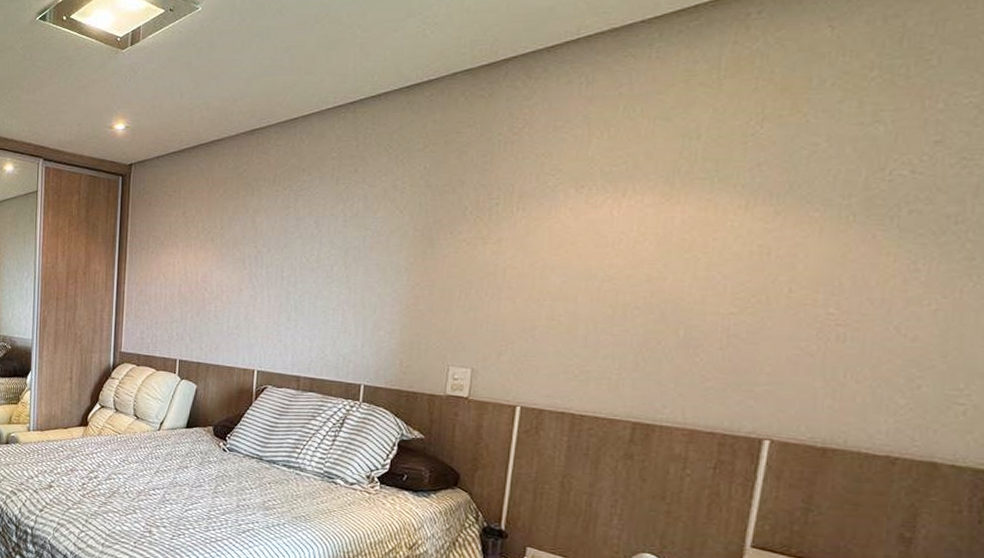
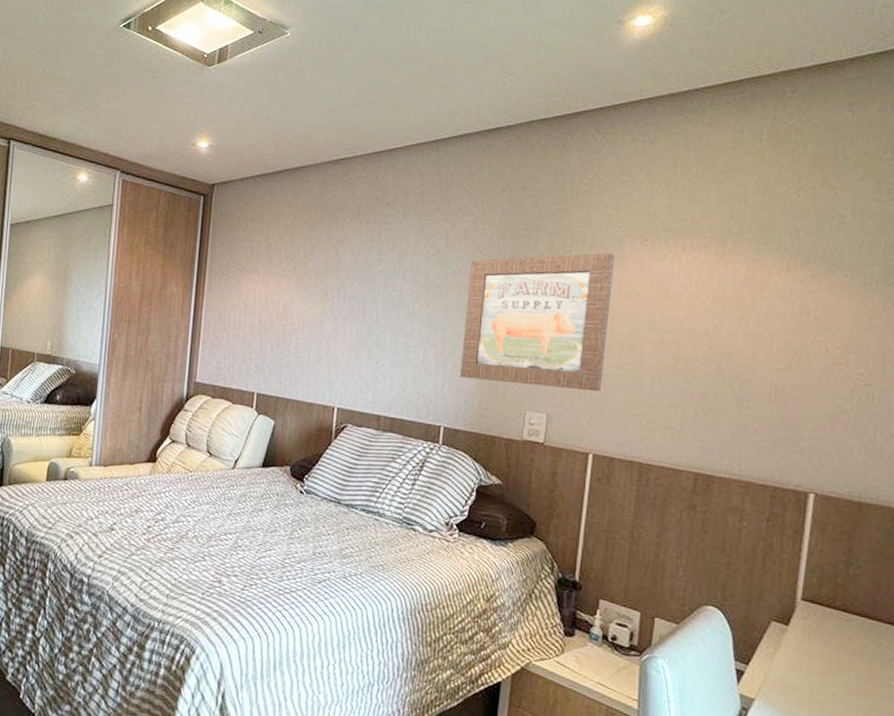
wall art: none [380,204,547,345] -> present [460,253,615,392]

